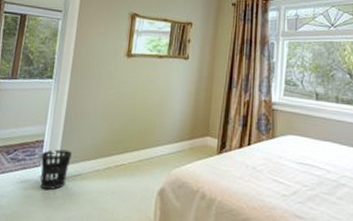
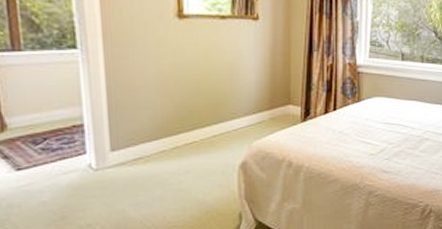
wastebasket: present [40,149,72,190] -> none [84,132,126,178]

